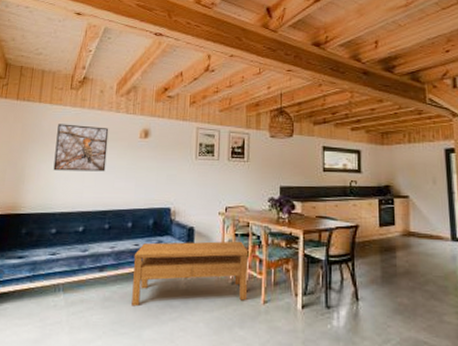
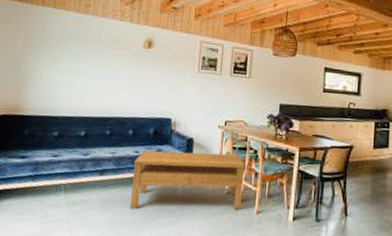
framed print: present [53,124,109,172] -> none [56,28,113,79]

